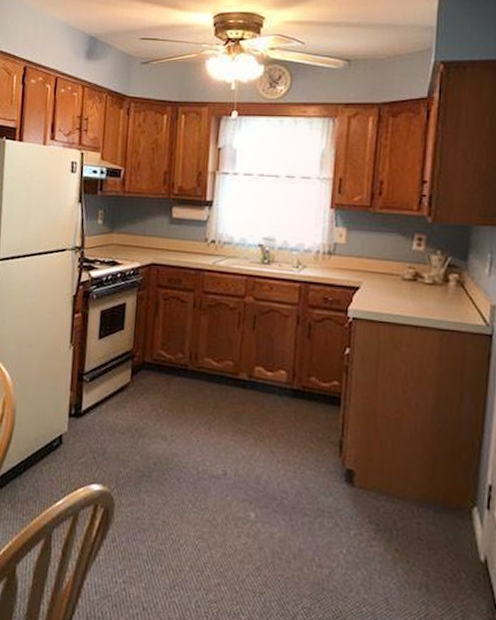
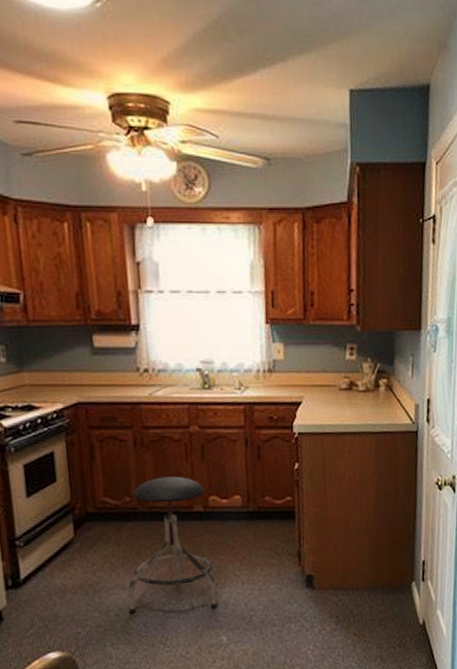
stool: none [166,340,252,481] -> present [128,476,217,614]

